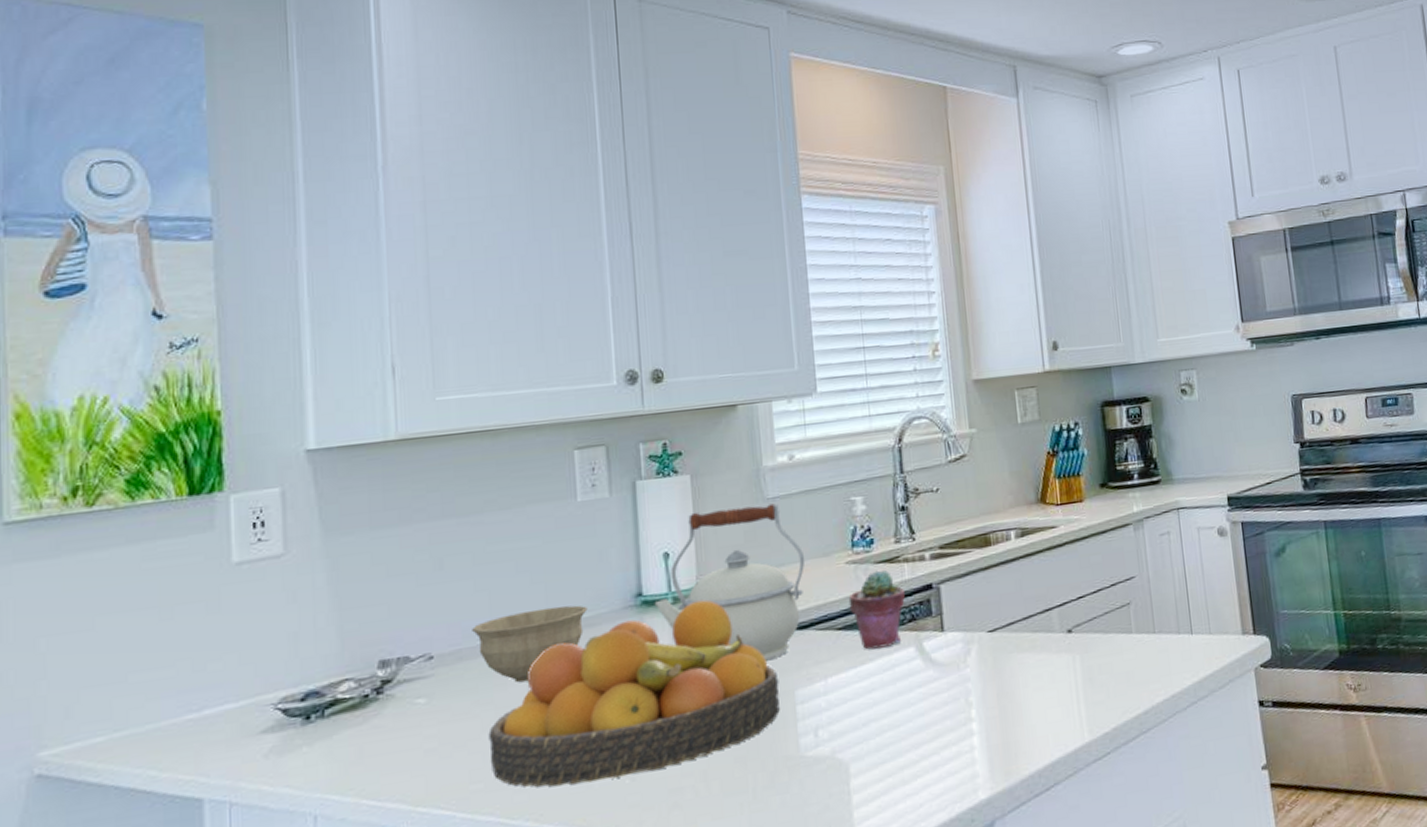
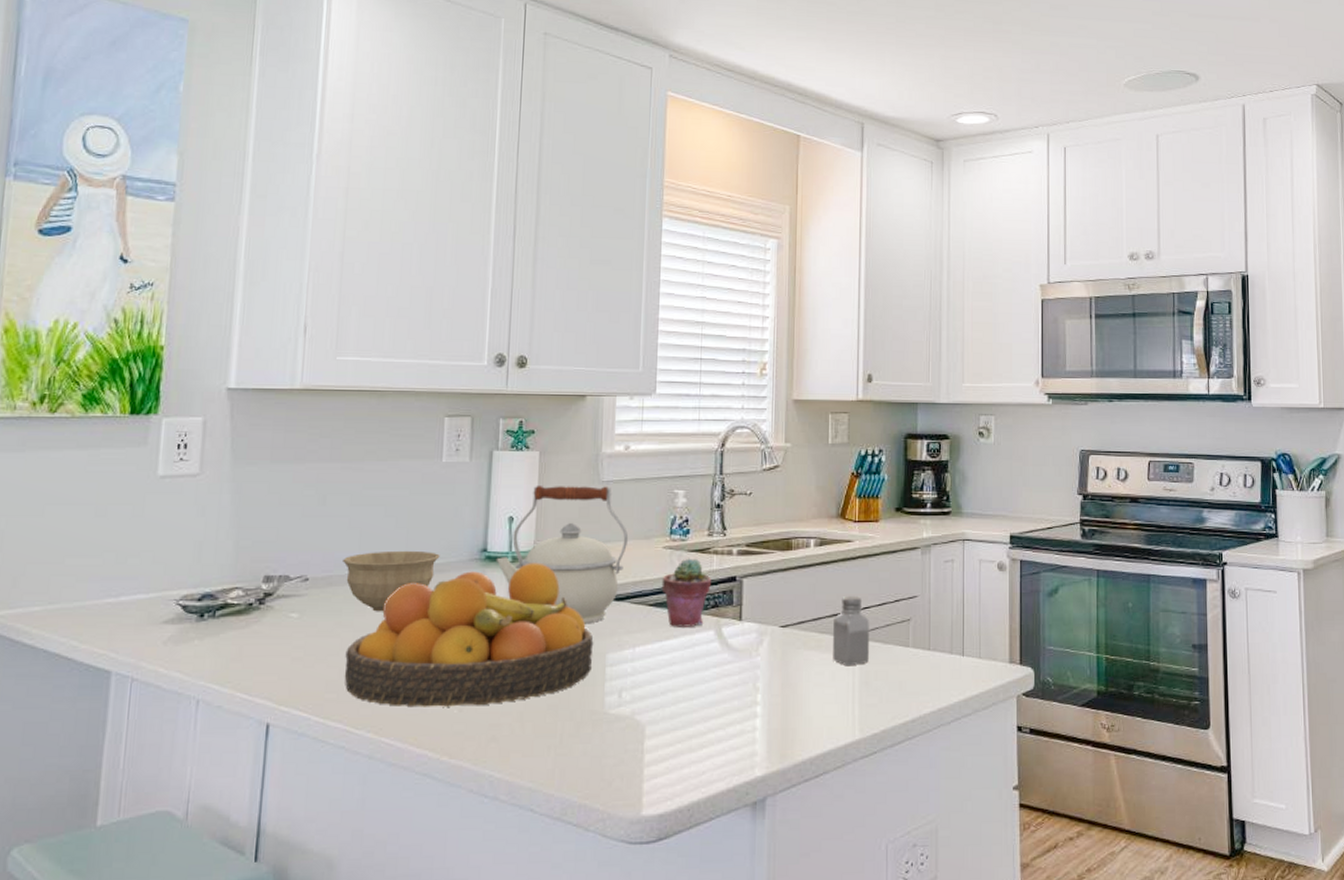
saltshaker: none [1046,585,1090,664] -> present [833,595,869,667]

